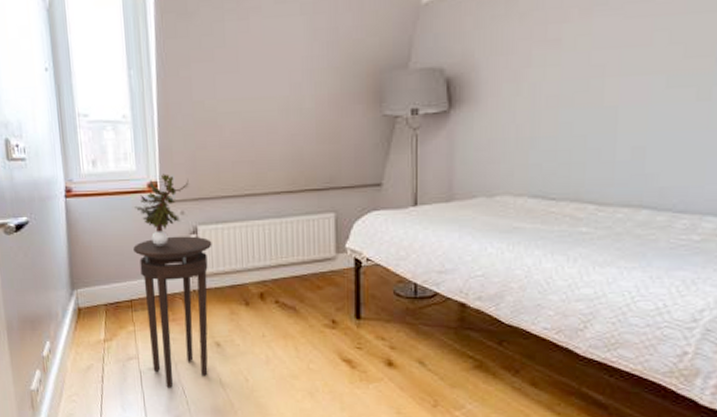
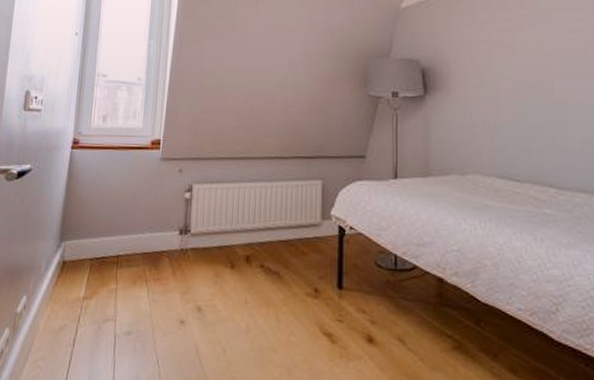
stool: present [133,236,212,388] -> none [128,193,205,357]
potted plant: present [134,174,189,246] -> none [135,133,190,202]

